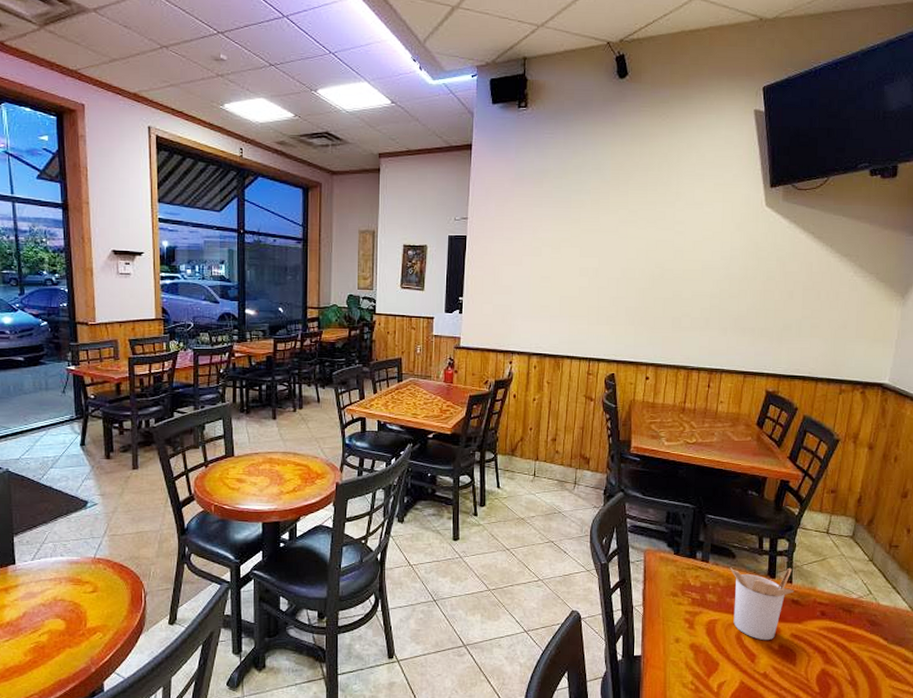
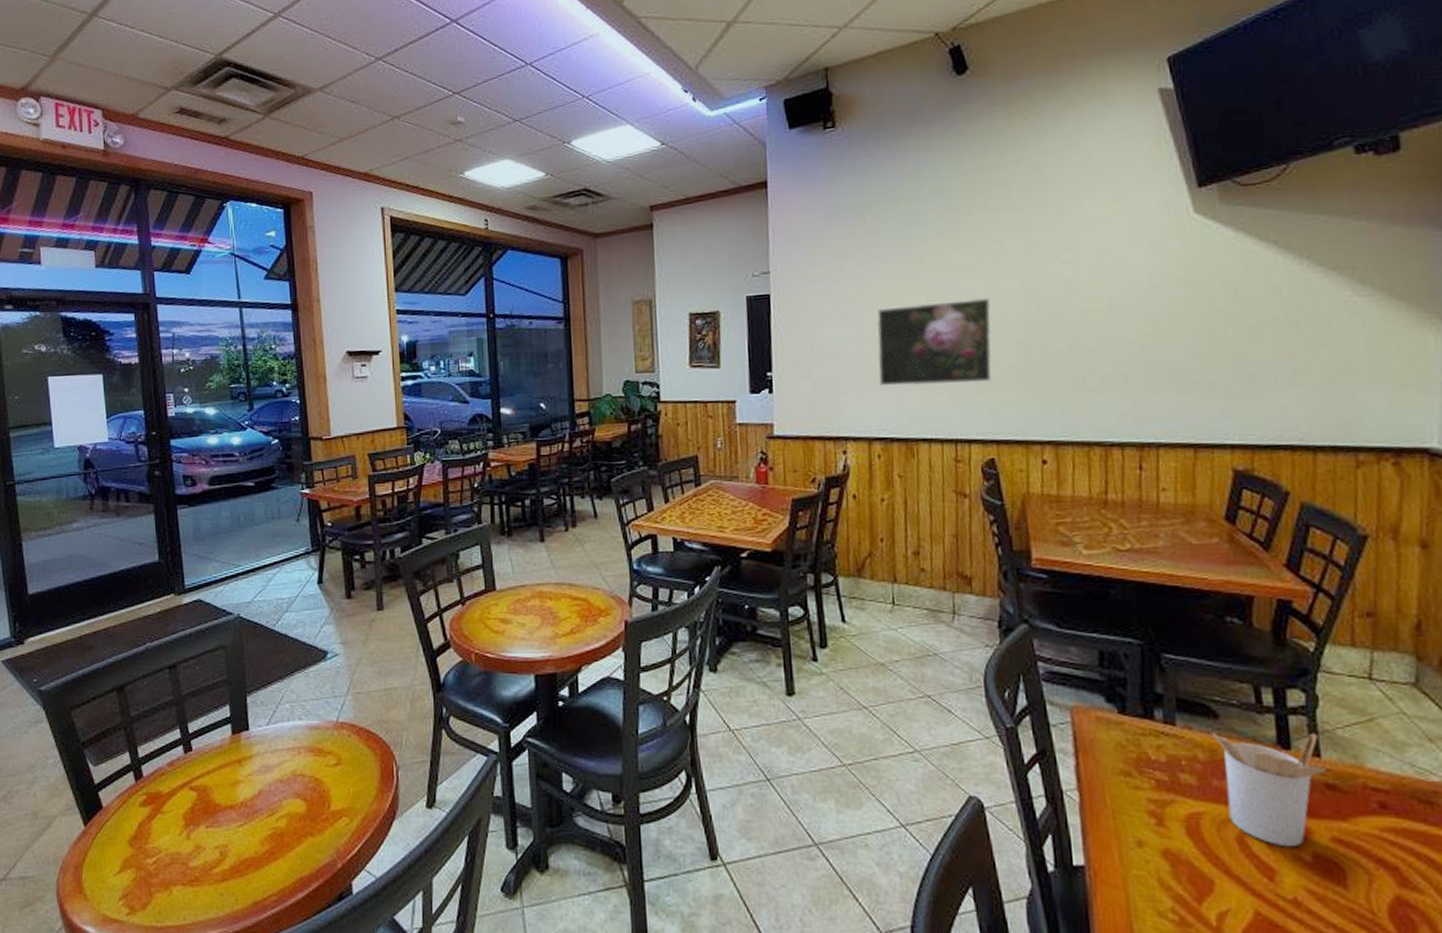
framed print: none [540,253,623,317] -> present [876,298,992,387]

